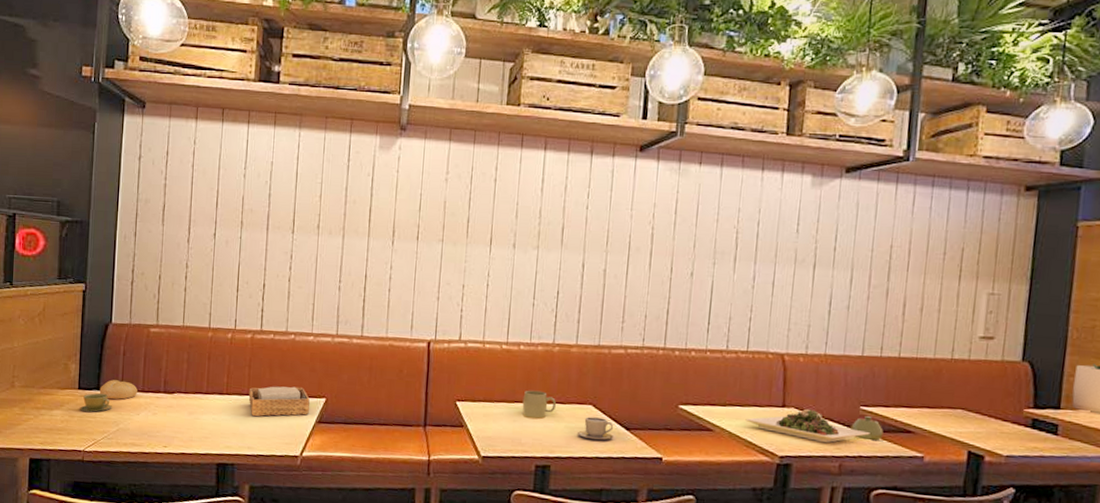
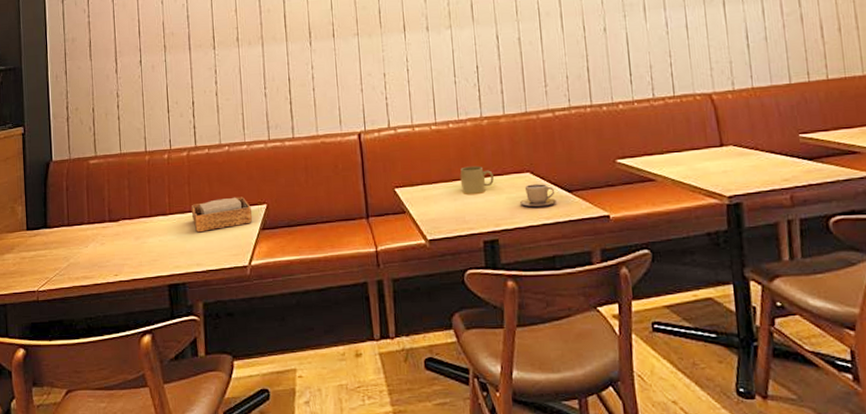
teacup: present [80,393,112,412] -> none [30,230,61,251]
bread roll: present [99,379,137,400] -> none [47,215,84,236]
salad: present [745,409,870,443] -> none [686,144,815,177]
sugar bowl: present [849,416,884,441] -> none [793,143,830,168]

